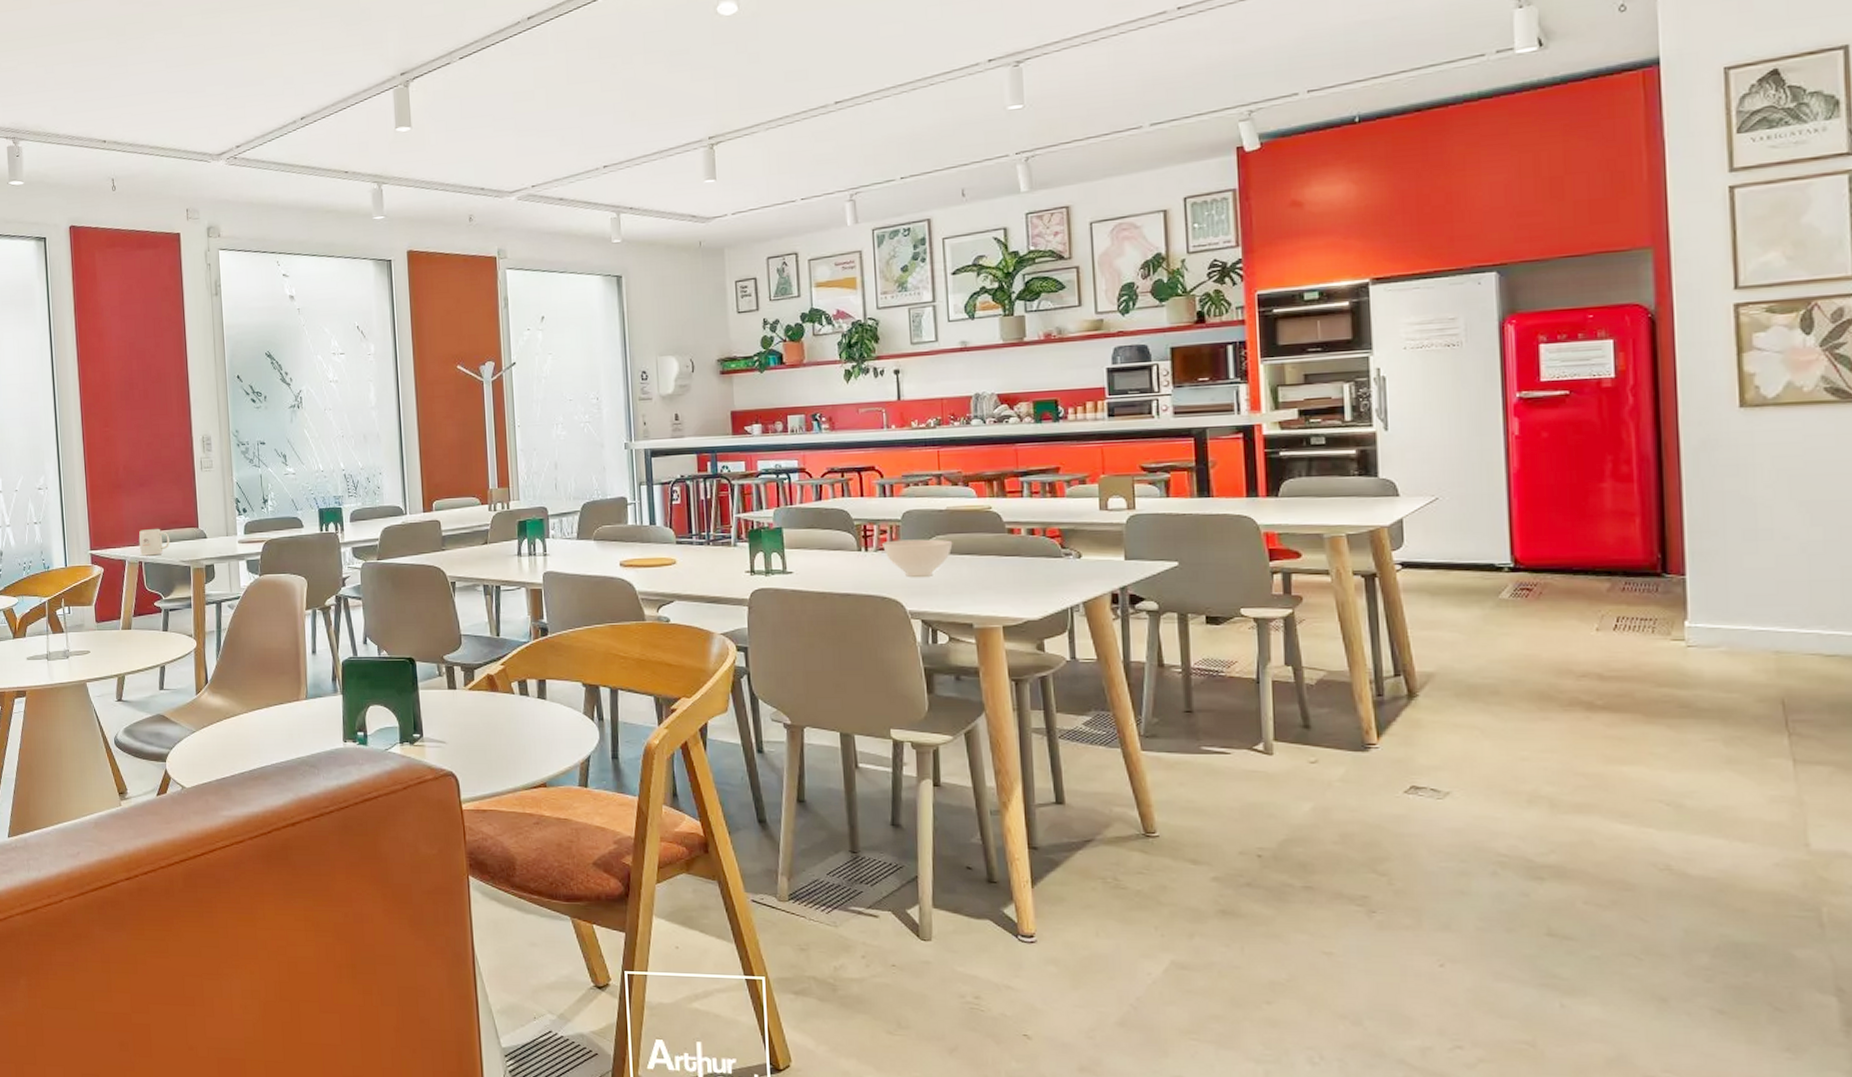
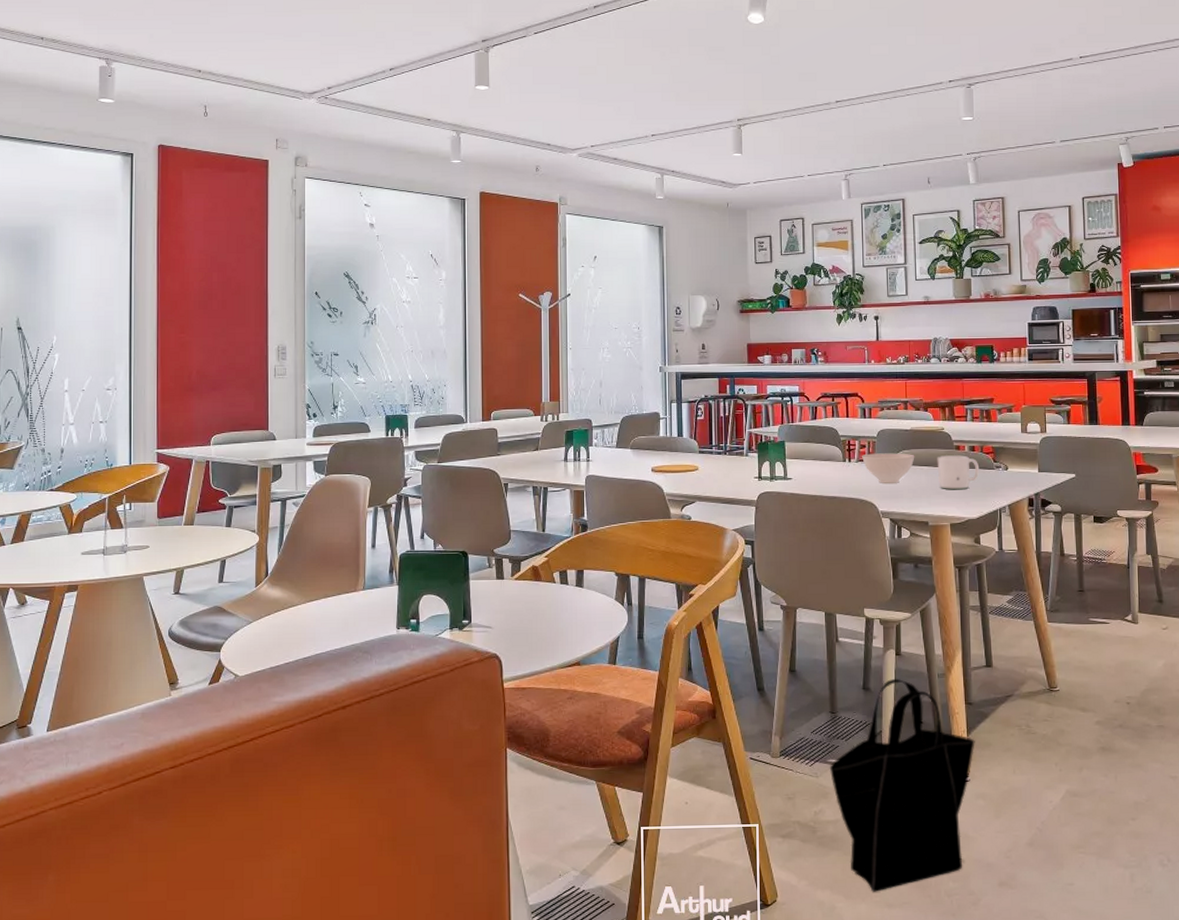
mug: present [138,528,170,556] -> none [207,429,239,456]
tote bag: none [851,815,1043,1066] -> present [829,679,975,892]
mug: none [983,540,1042,584] -> present [937,455,980,490]

